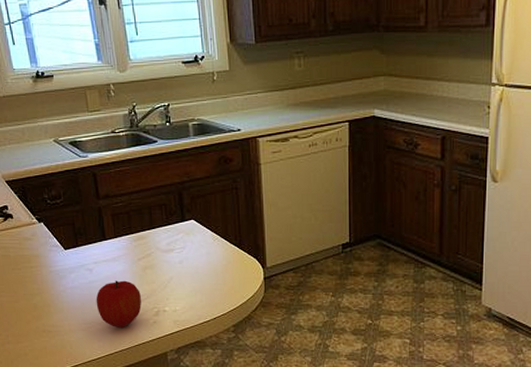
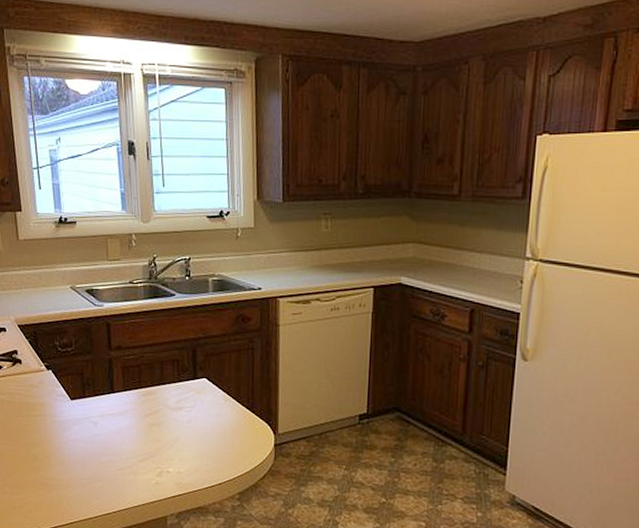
fruit: present [96,280,142,327] -> none [98,436,145,486]

